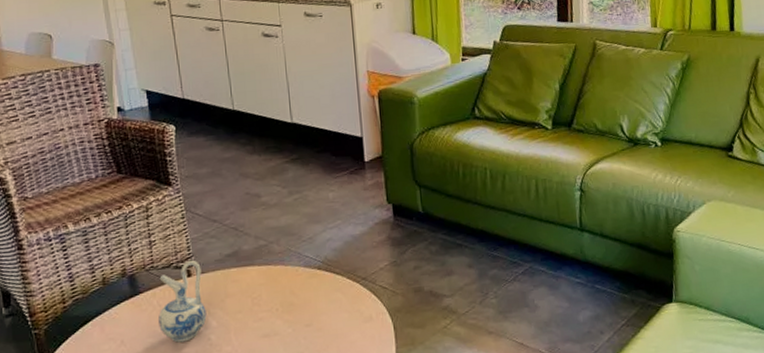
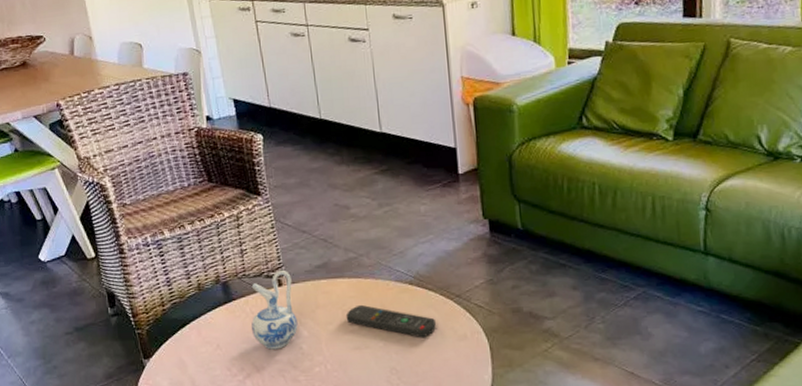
remote control: none [255,291,343,322] -> present [345,304,436,338]

